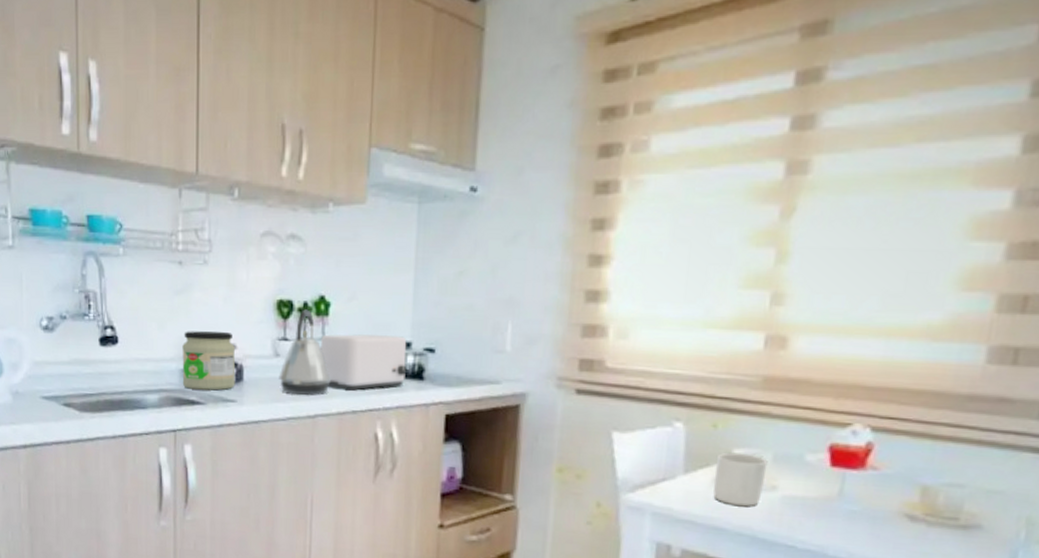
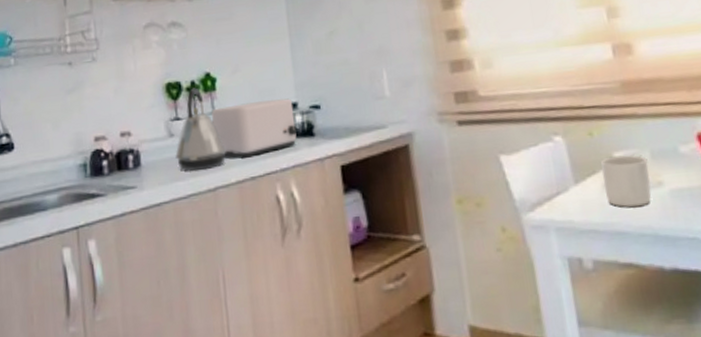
jar: present [182,331,236,391] -> none [78,121,134,183]

